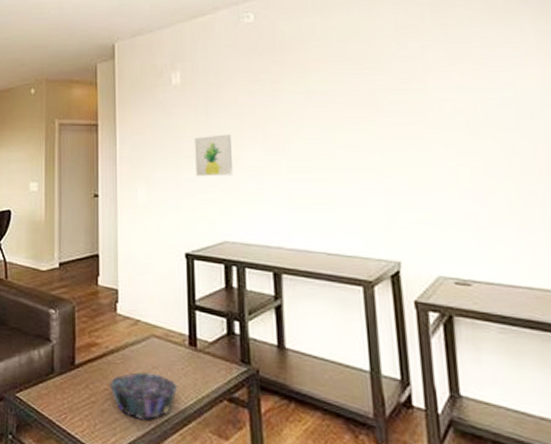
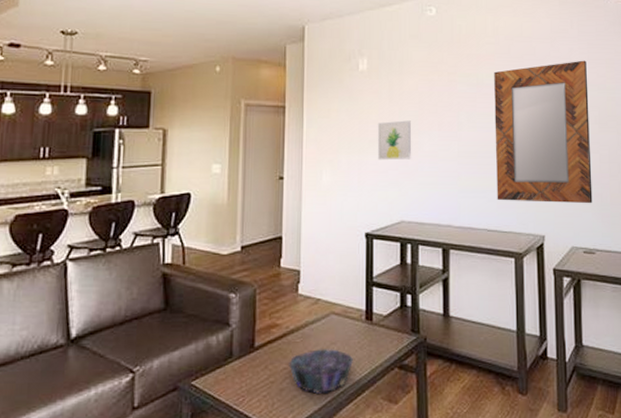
home mirror: none [326,57,464,226] -> present [494,60,593,204]

